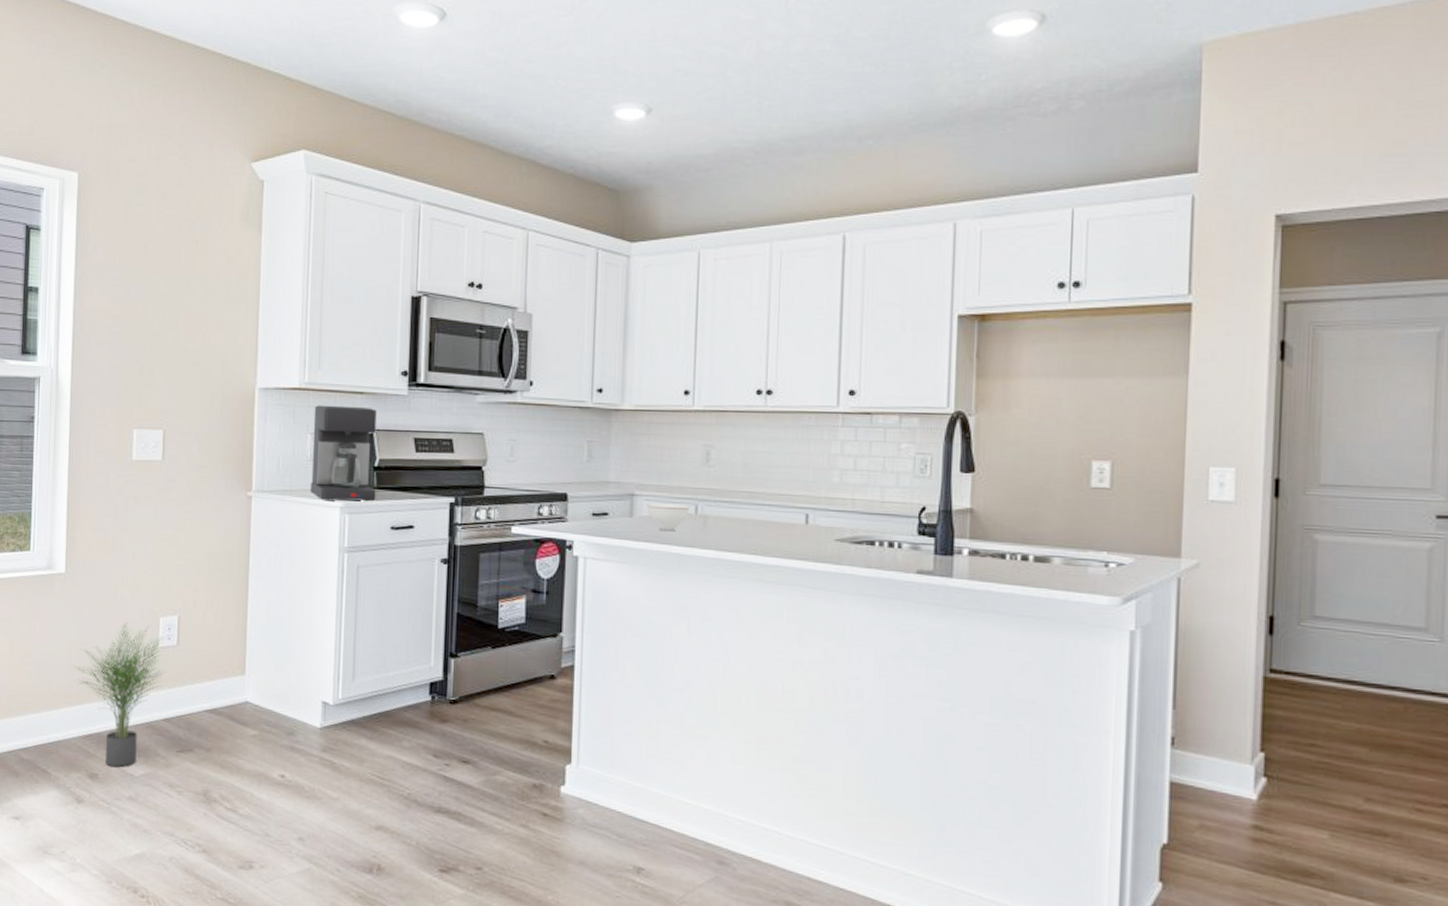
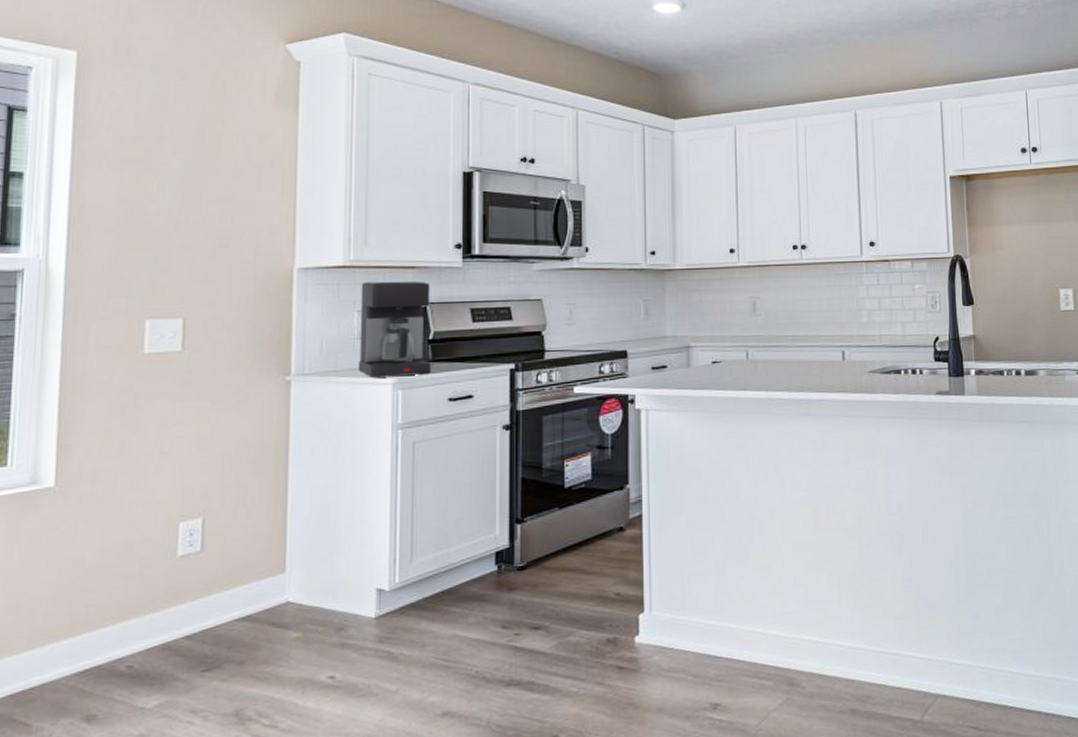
potted plant: present [74,621,167,768] -> none [65,533,188,704]
bowl: present [646,504,690,532] -> none [702,352,742,378]

